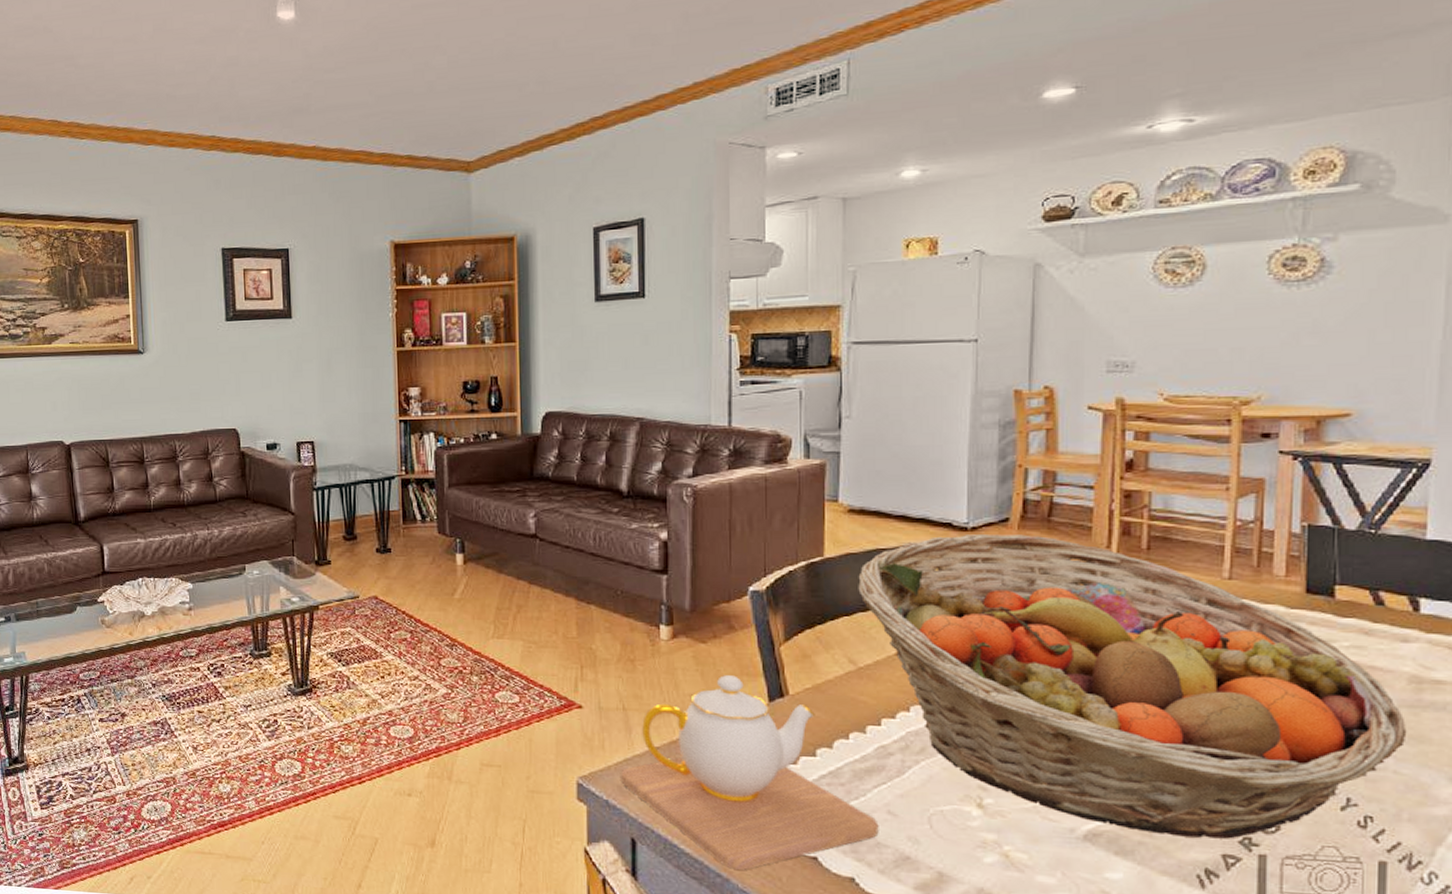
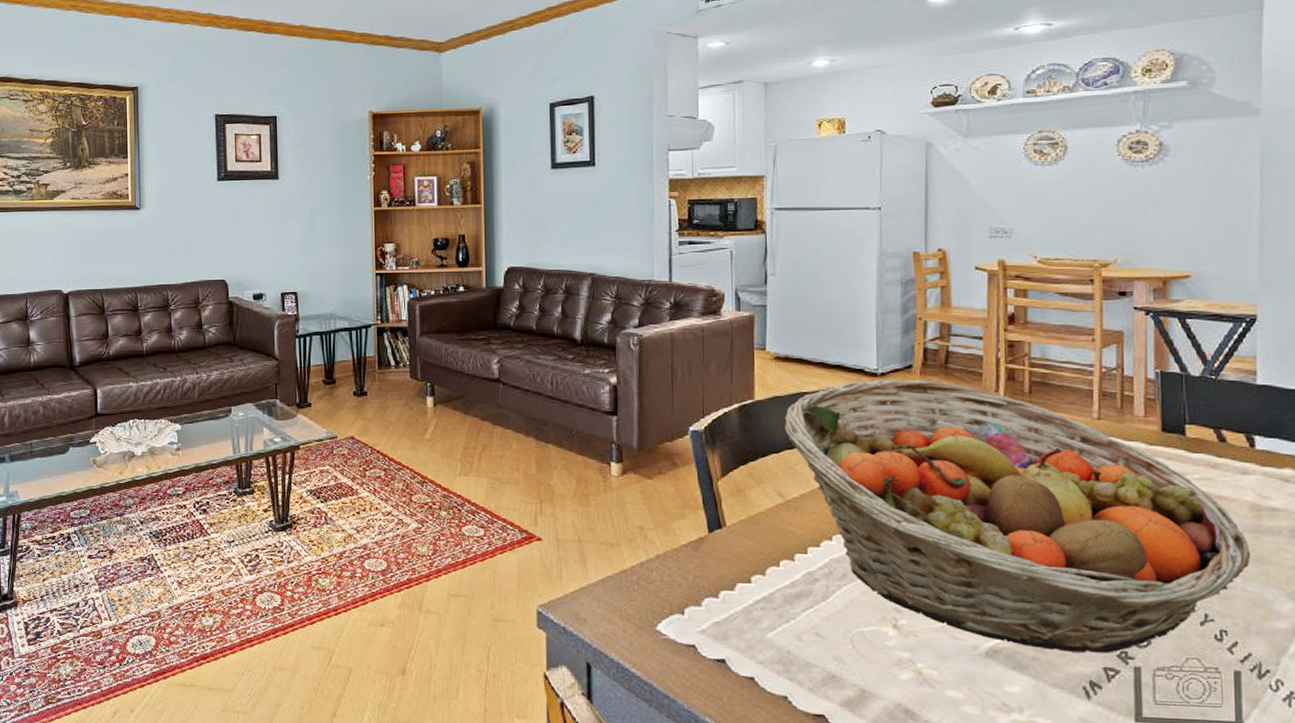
teapot: present [621,675,879,870] -> none [577,508,808,691]

